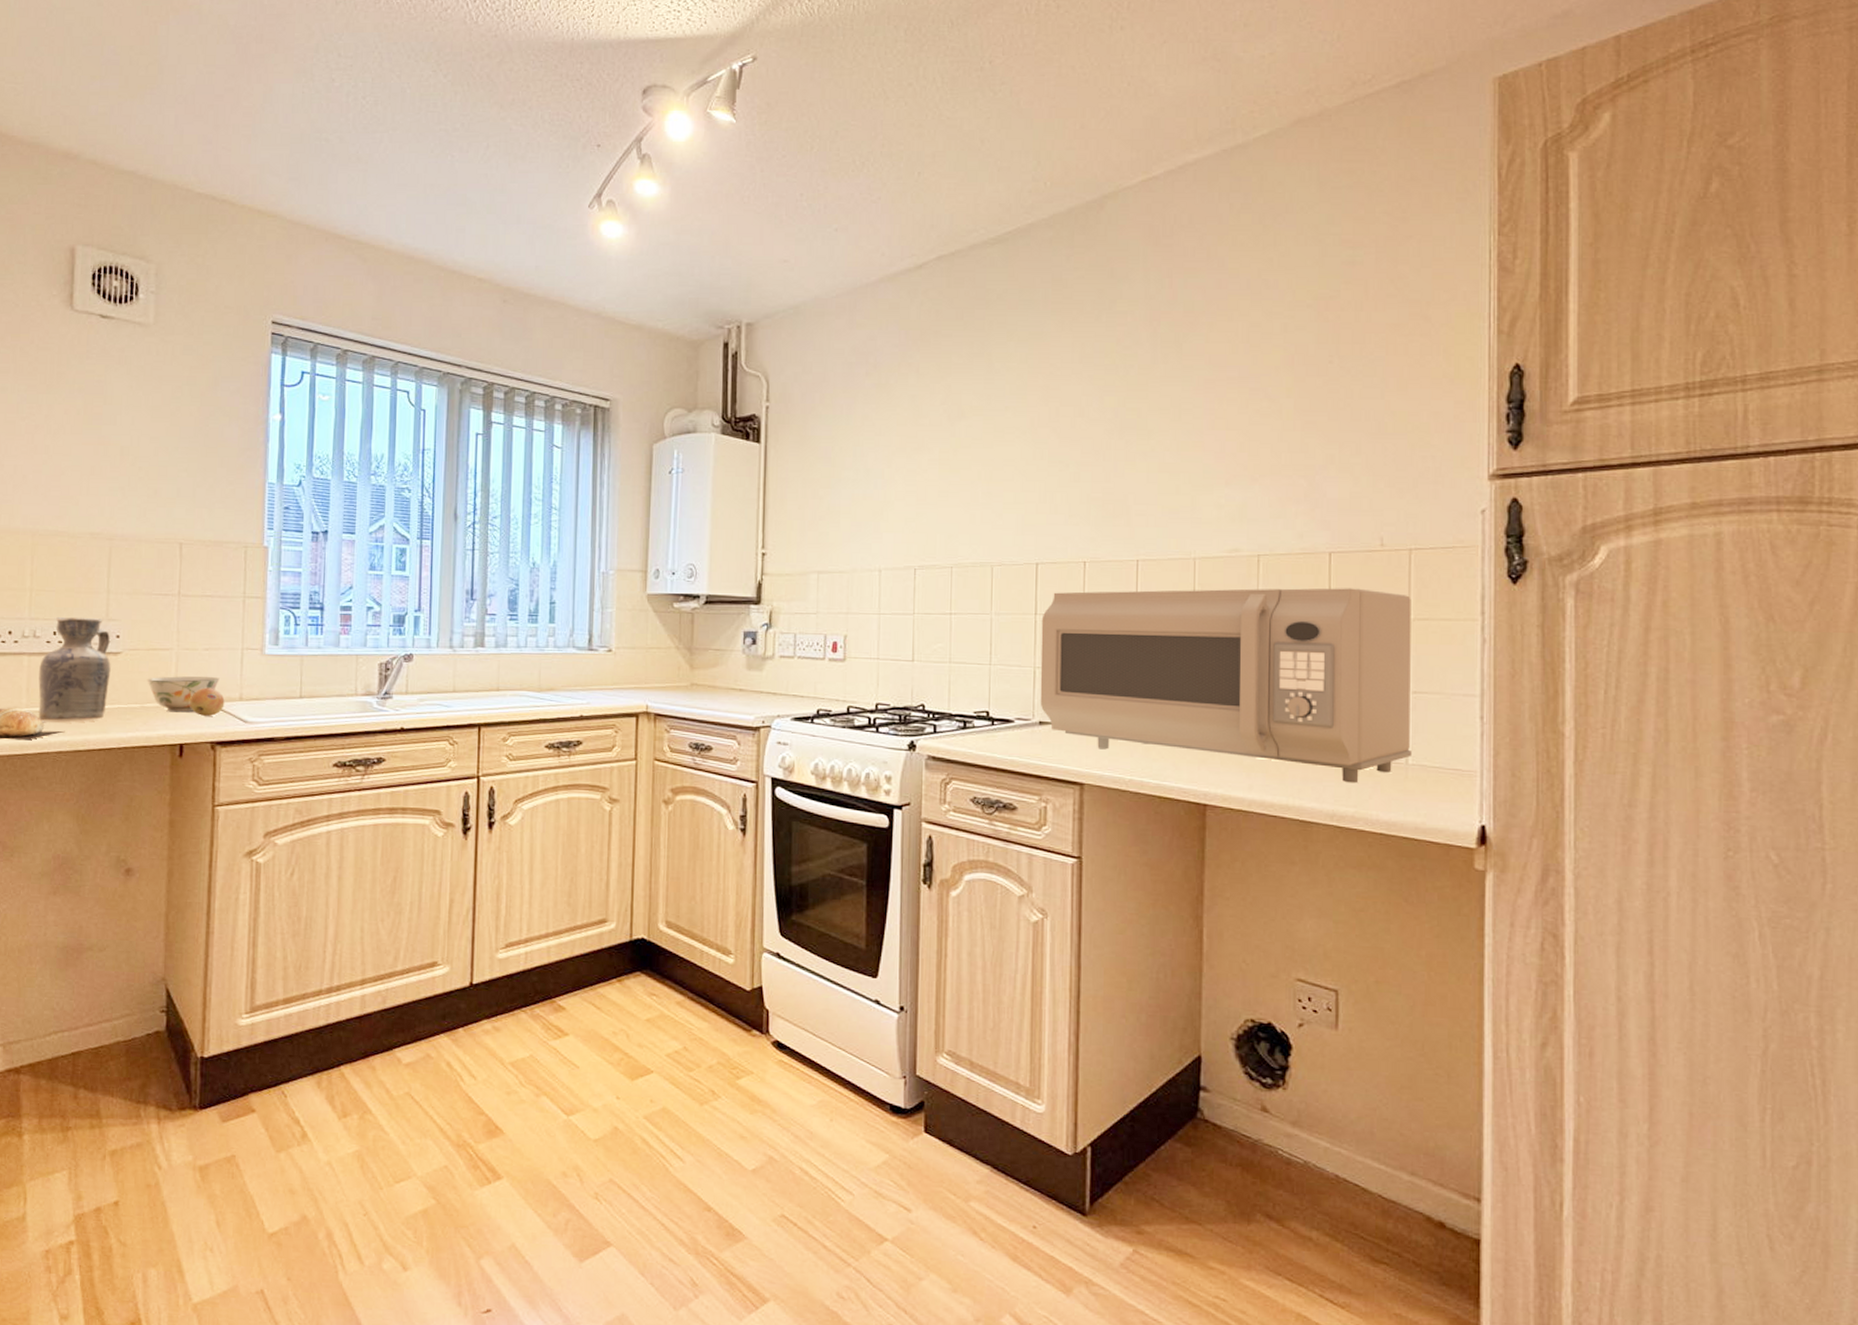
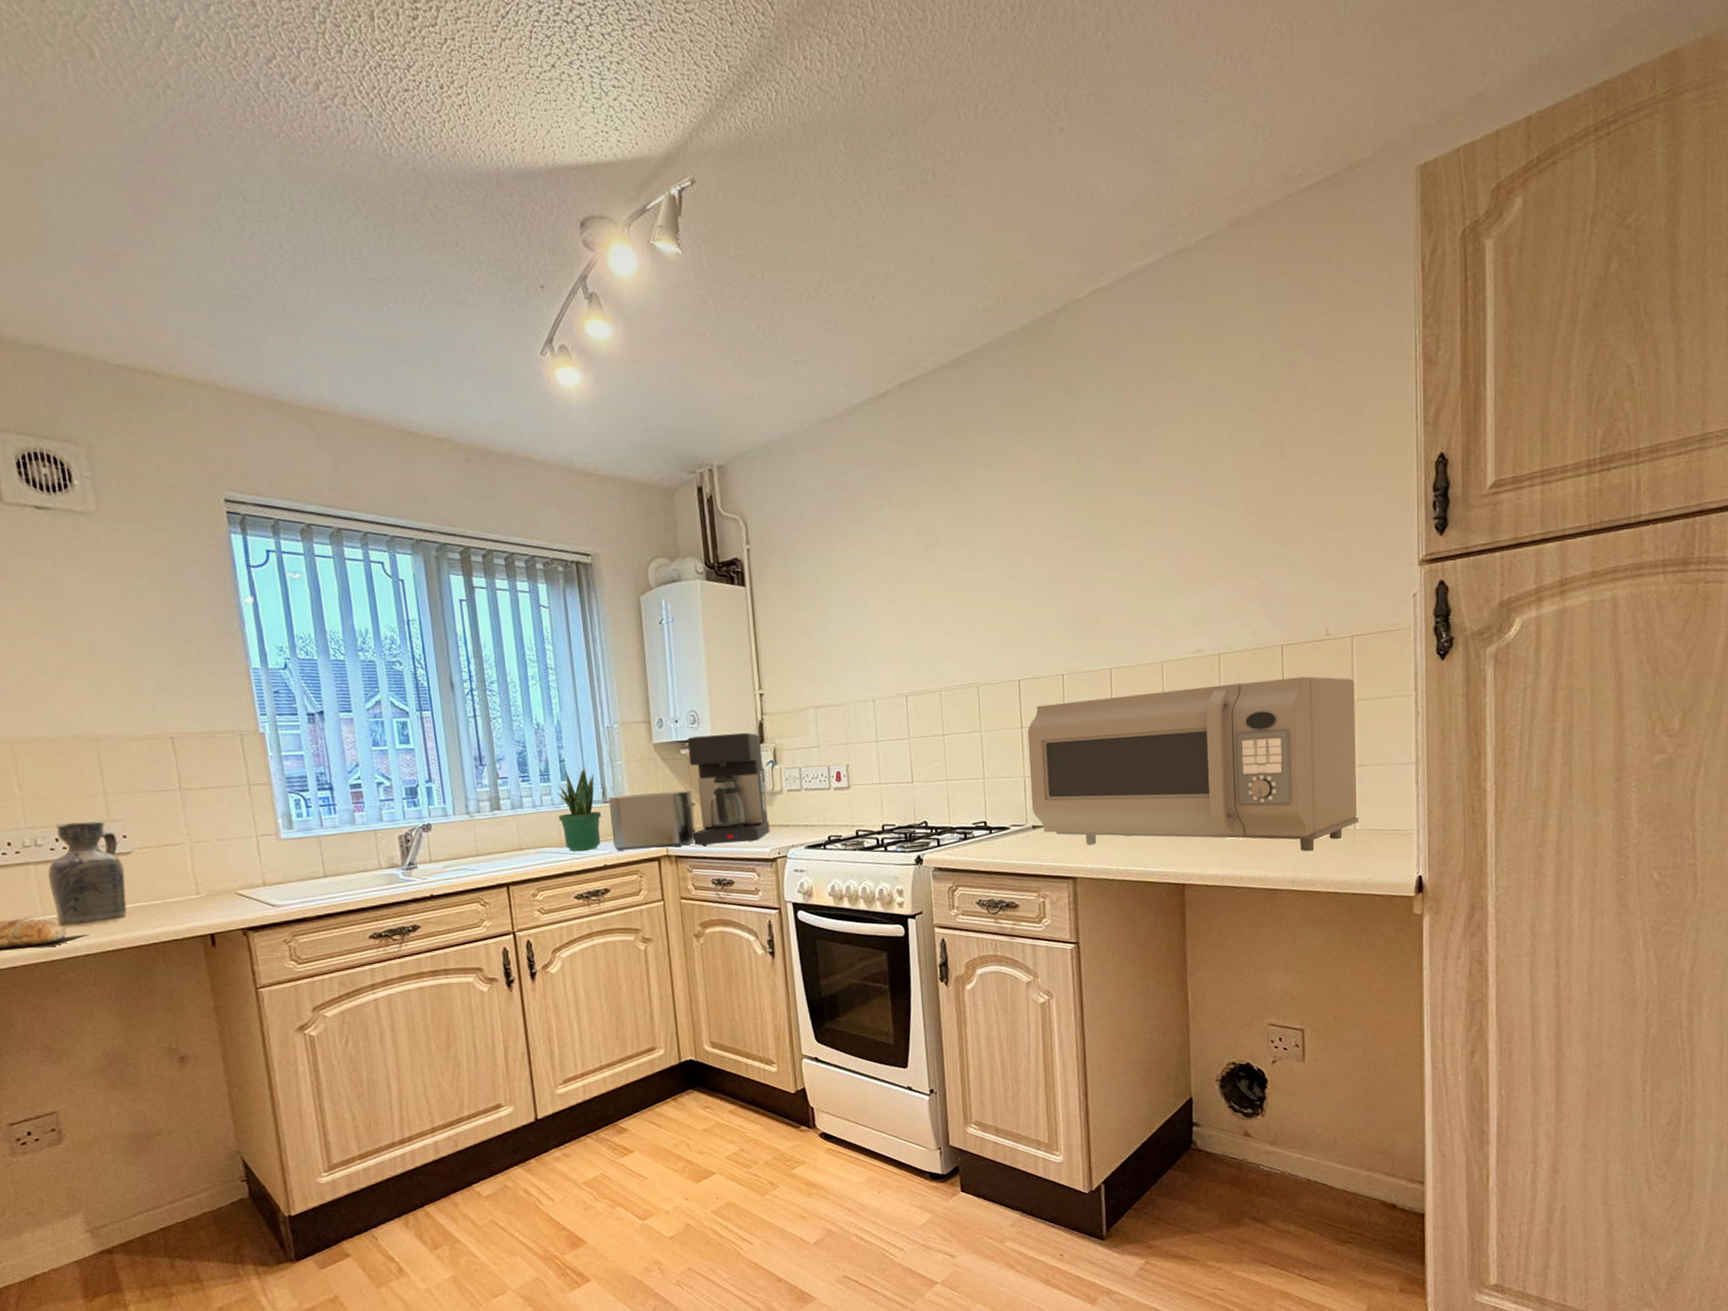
soup bowl: present [147,676,220,713] -> none [164,866,239,905]
fruit: present [189,687,225,717] -> none [212,877,249,906]
planter: none [541,611,584,698] -> present [557,769,601,851]
toaster: none [592,644,682,705] -> present [608,790,696,852]
coffee maker: none [675,590,758,707] -> present [687,732,770,846]

